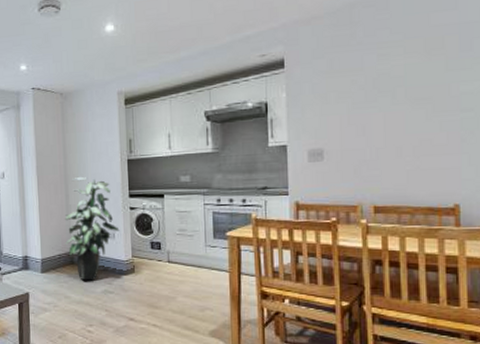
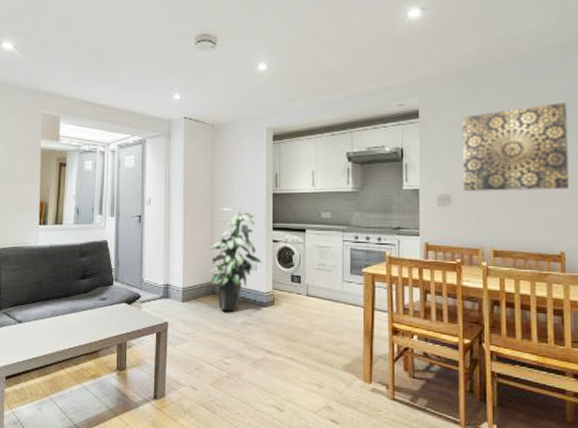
wall art: none [335,34,464,144] -> present [462,102,569,191]

